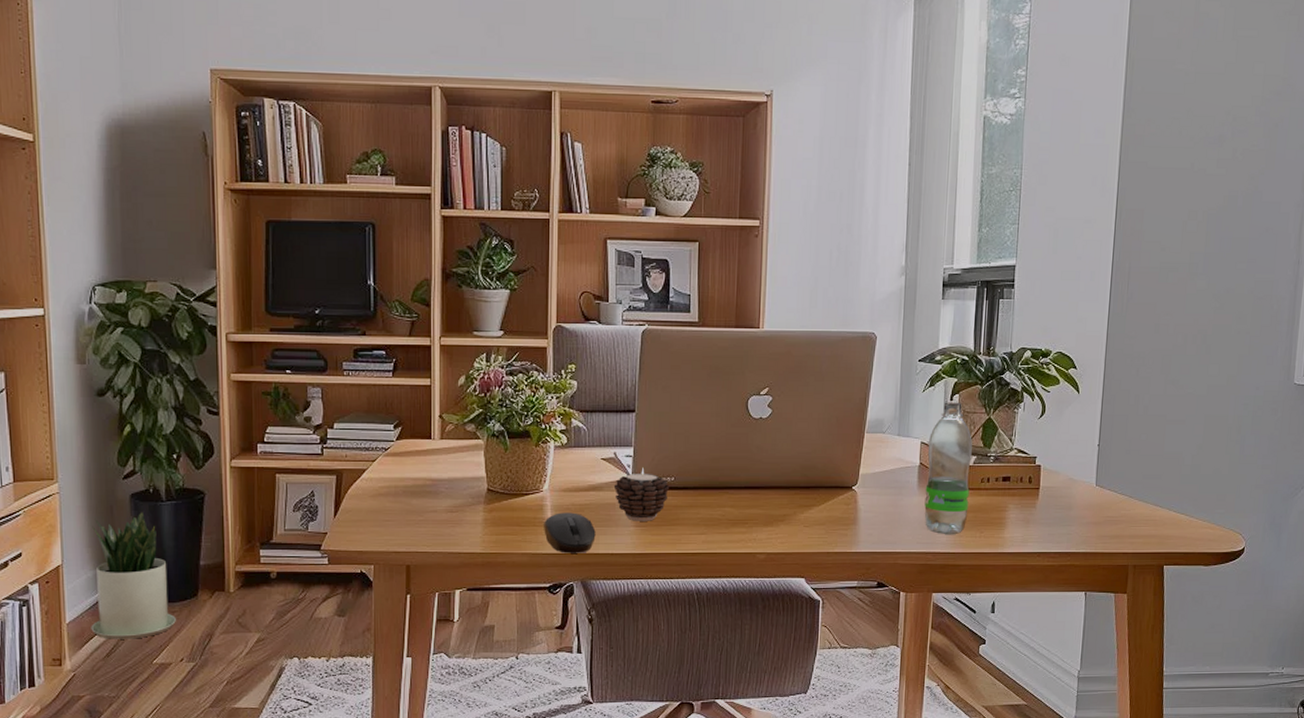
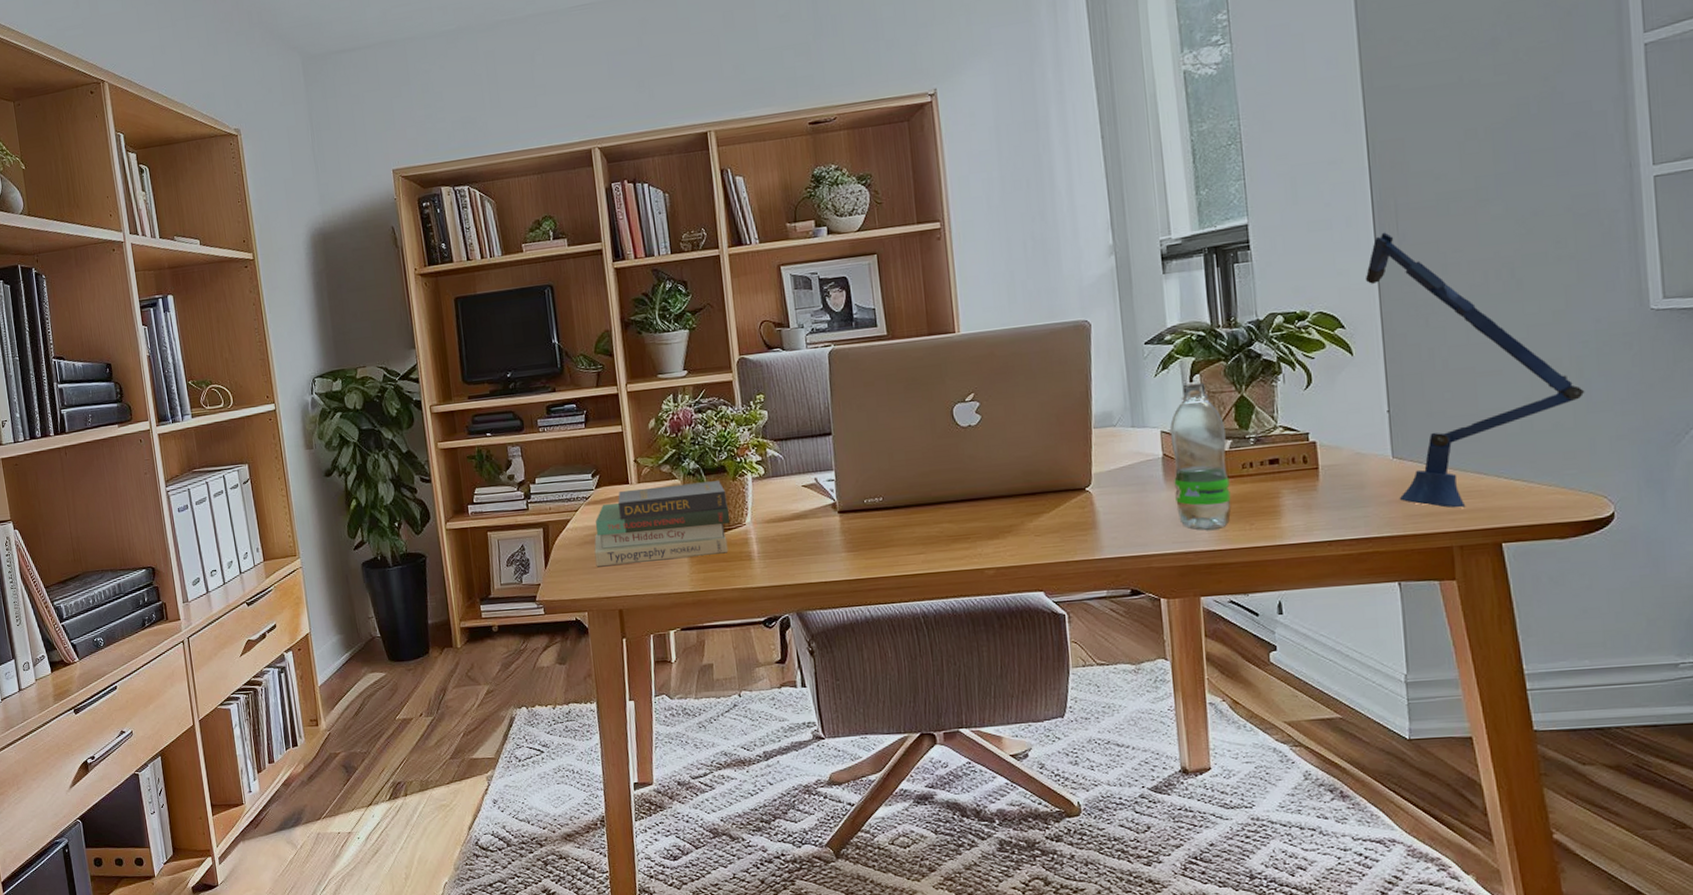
planter: present [91,512,176,640] -> none [332,579,412,699]
books: none [388,445,529,521] -> present [594,480,731,567]
computer mouse: present [544,512,596,553] -> none [751,543,806,586]
candle: present [613,467,669,521] -> none [818,490,878,547]
desk lamp: none [1095,289,1240,533] -> present [1365,232,1585,508]

